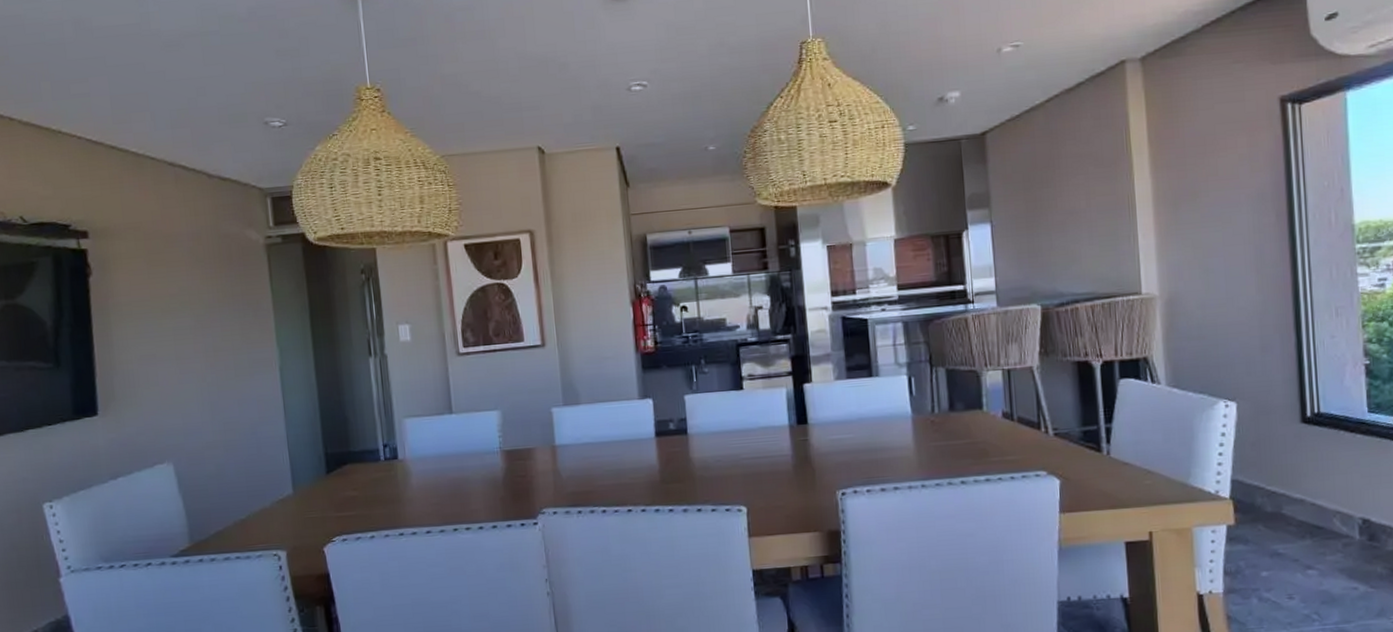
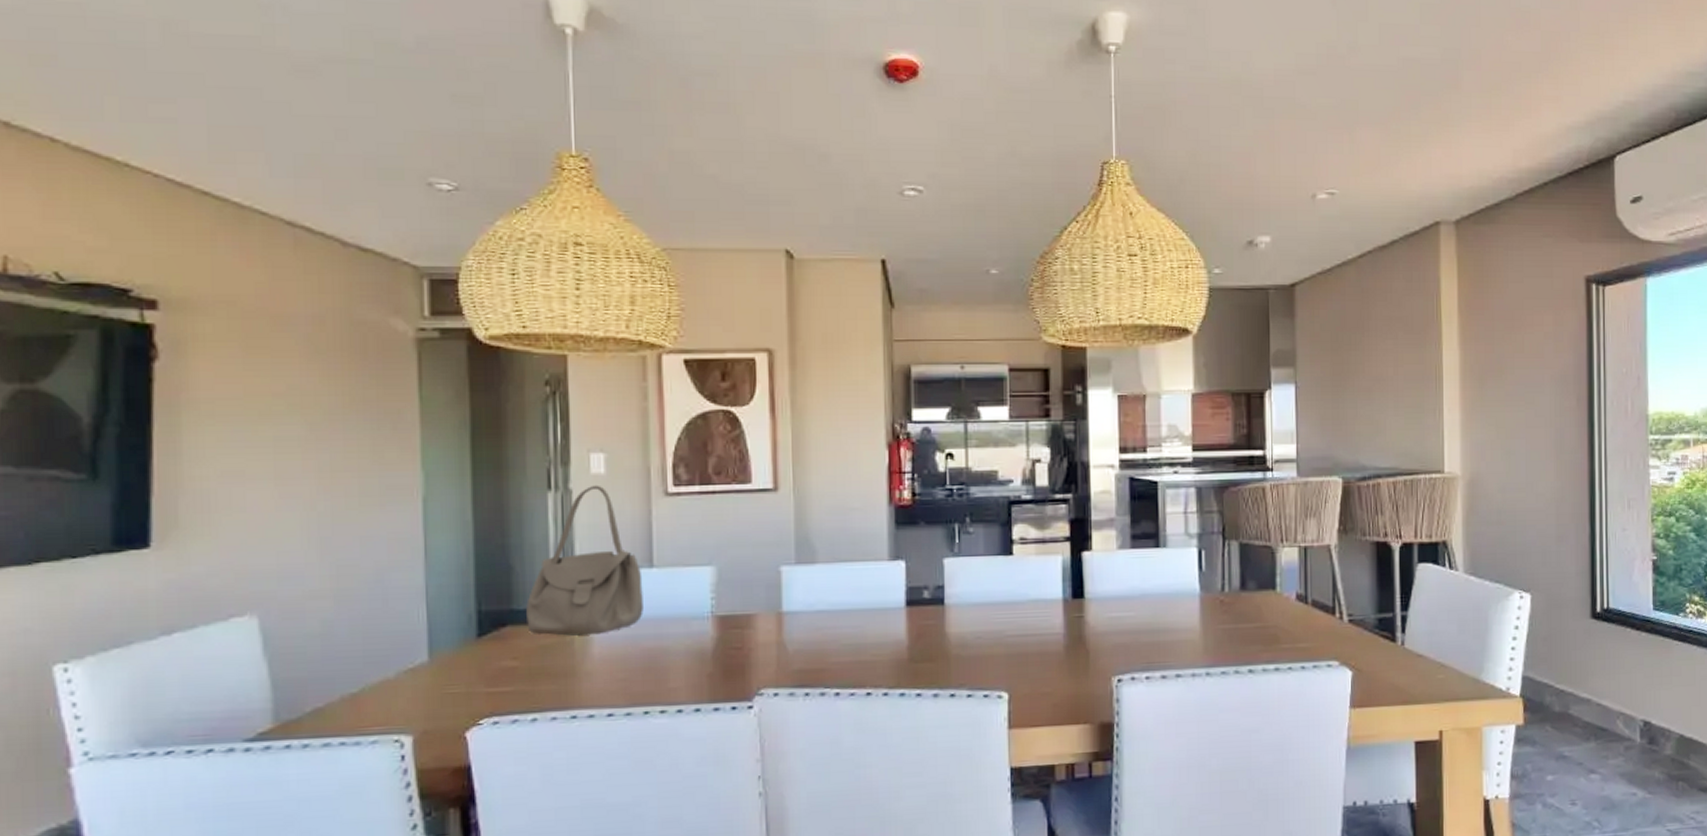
handbag: none [360,350,448,471] -> present [526,485,643,636]

